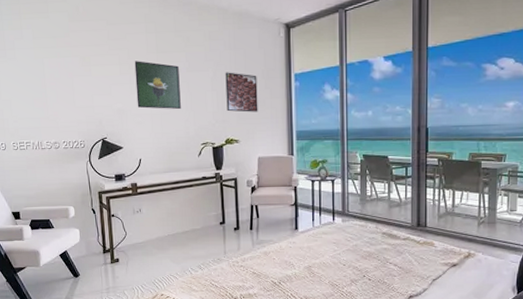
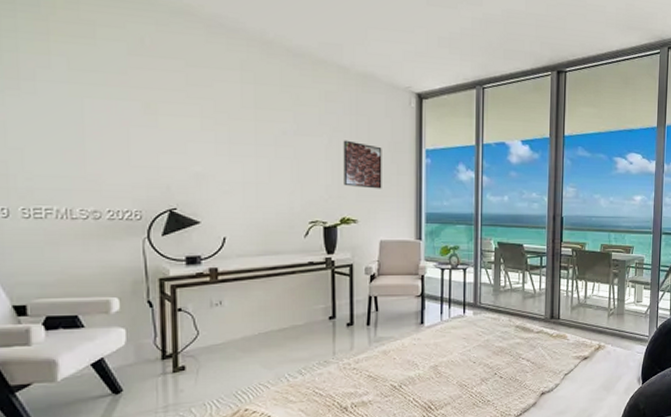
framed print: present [134,61,181,110] -> none [222,115,284,180]

